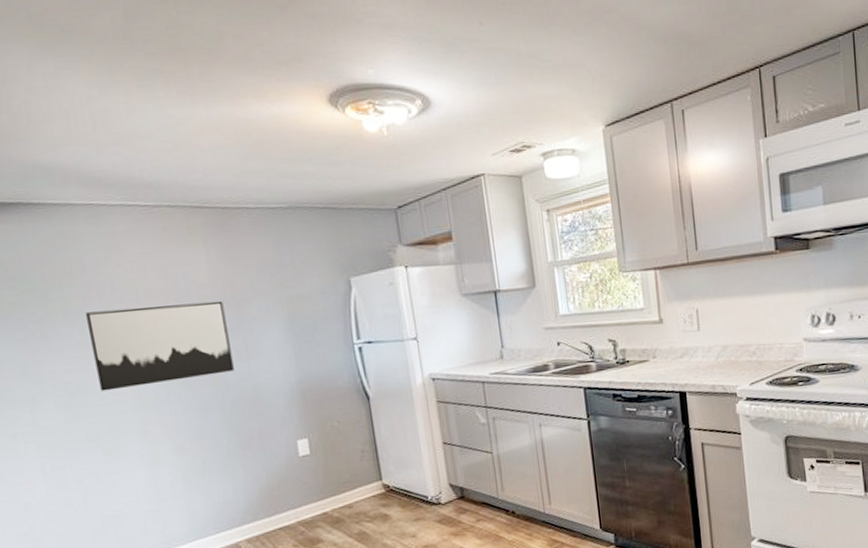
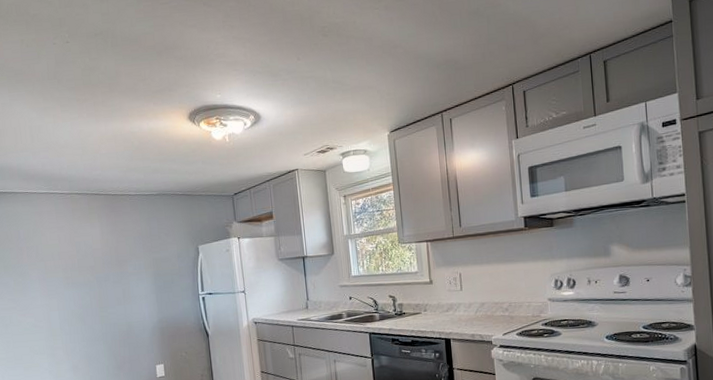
wall art: present [86,300,234,391] -> none [19,261,115,324]

